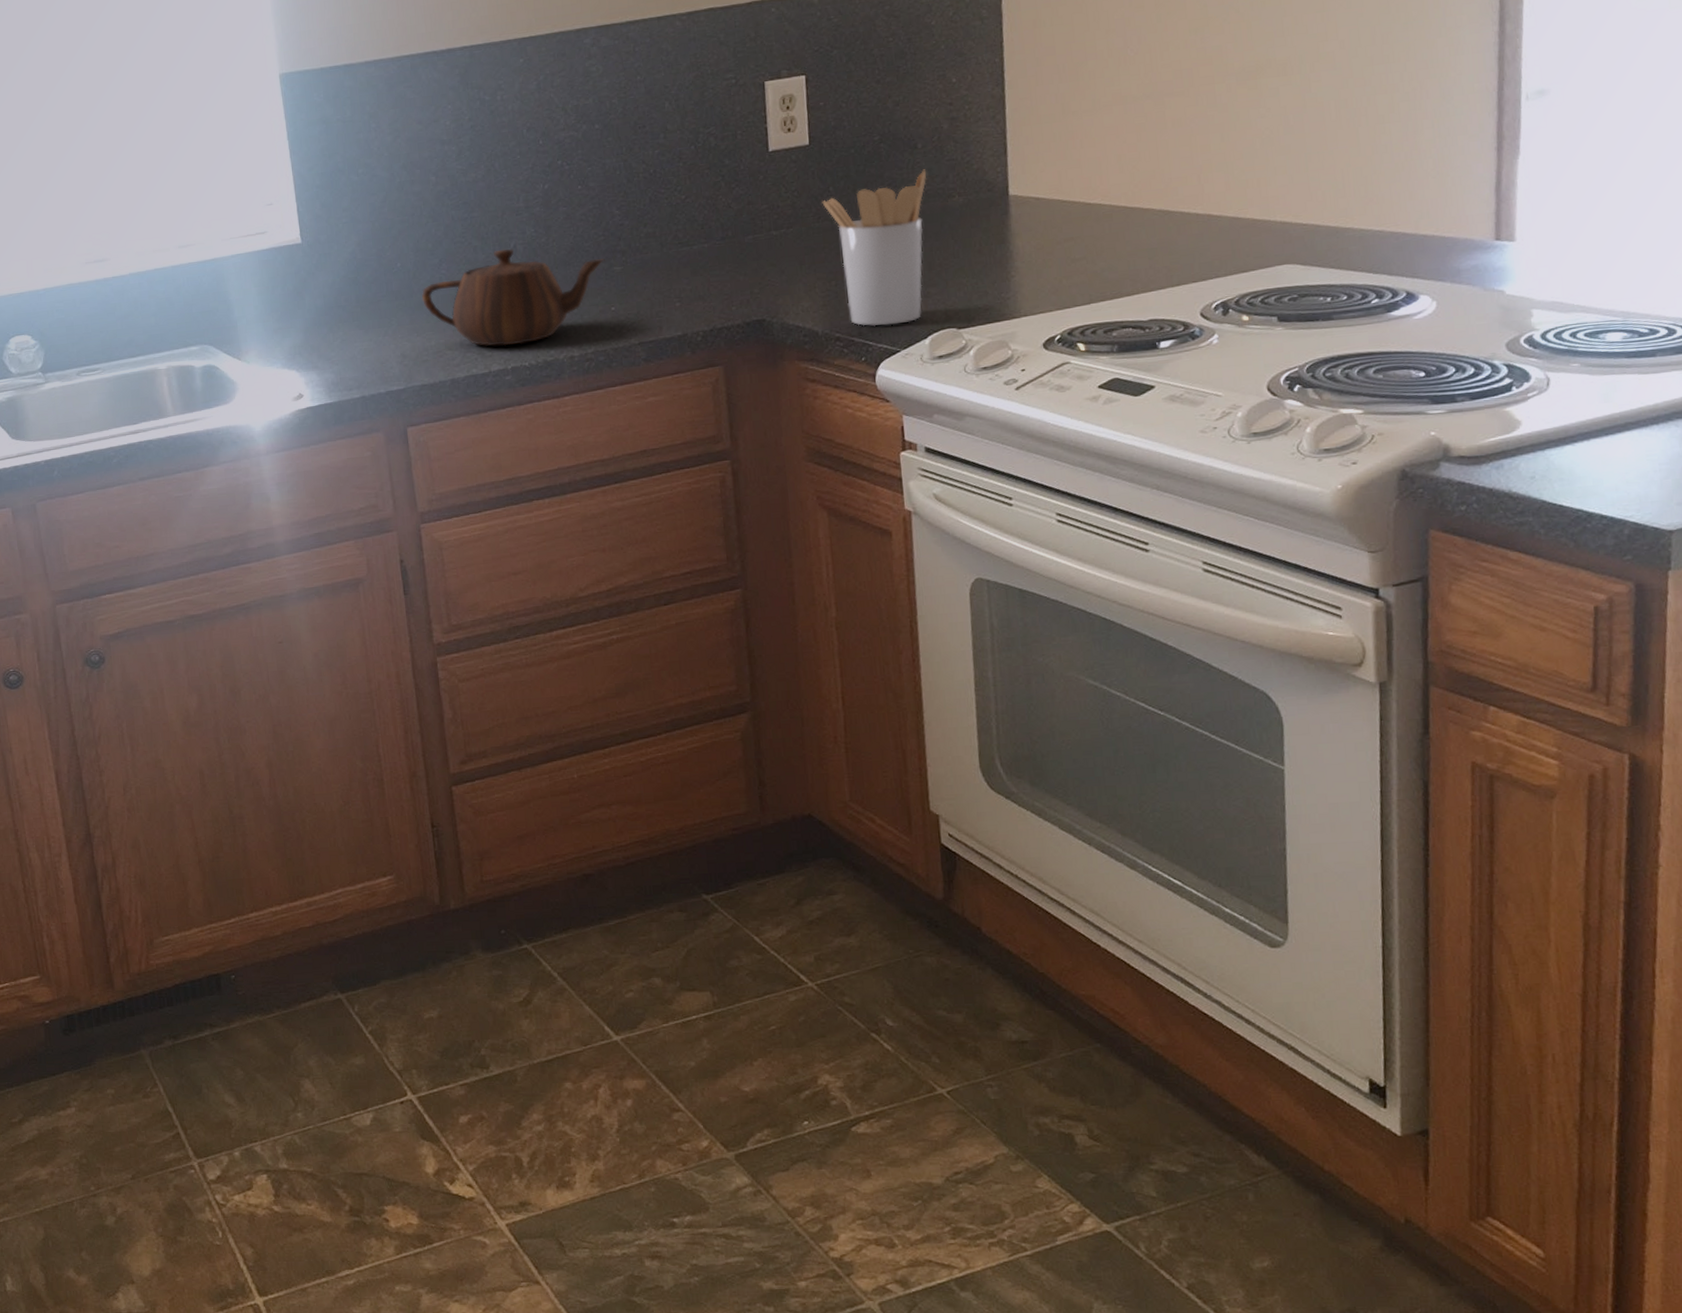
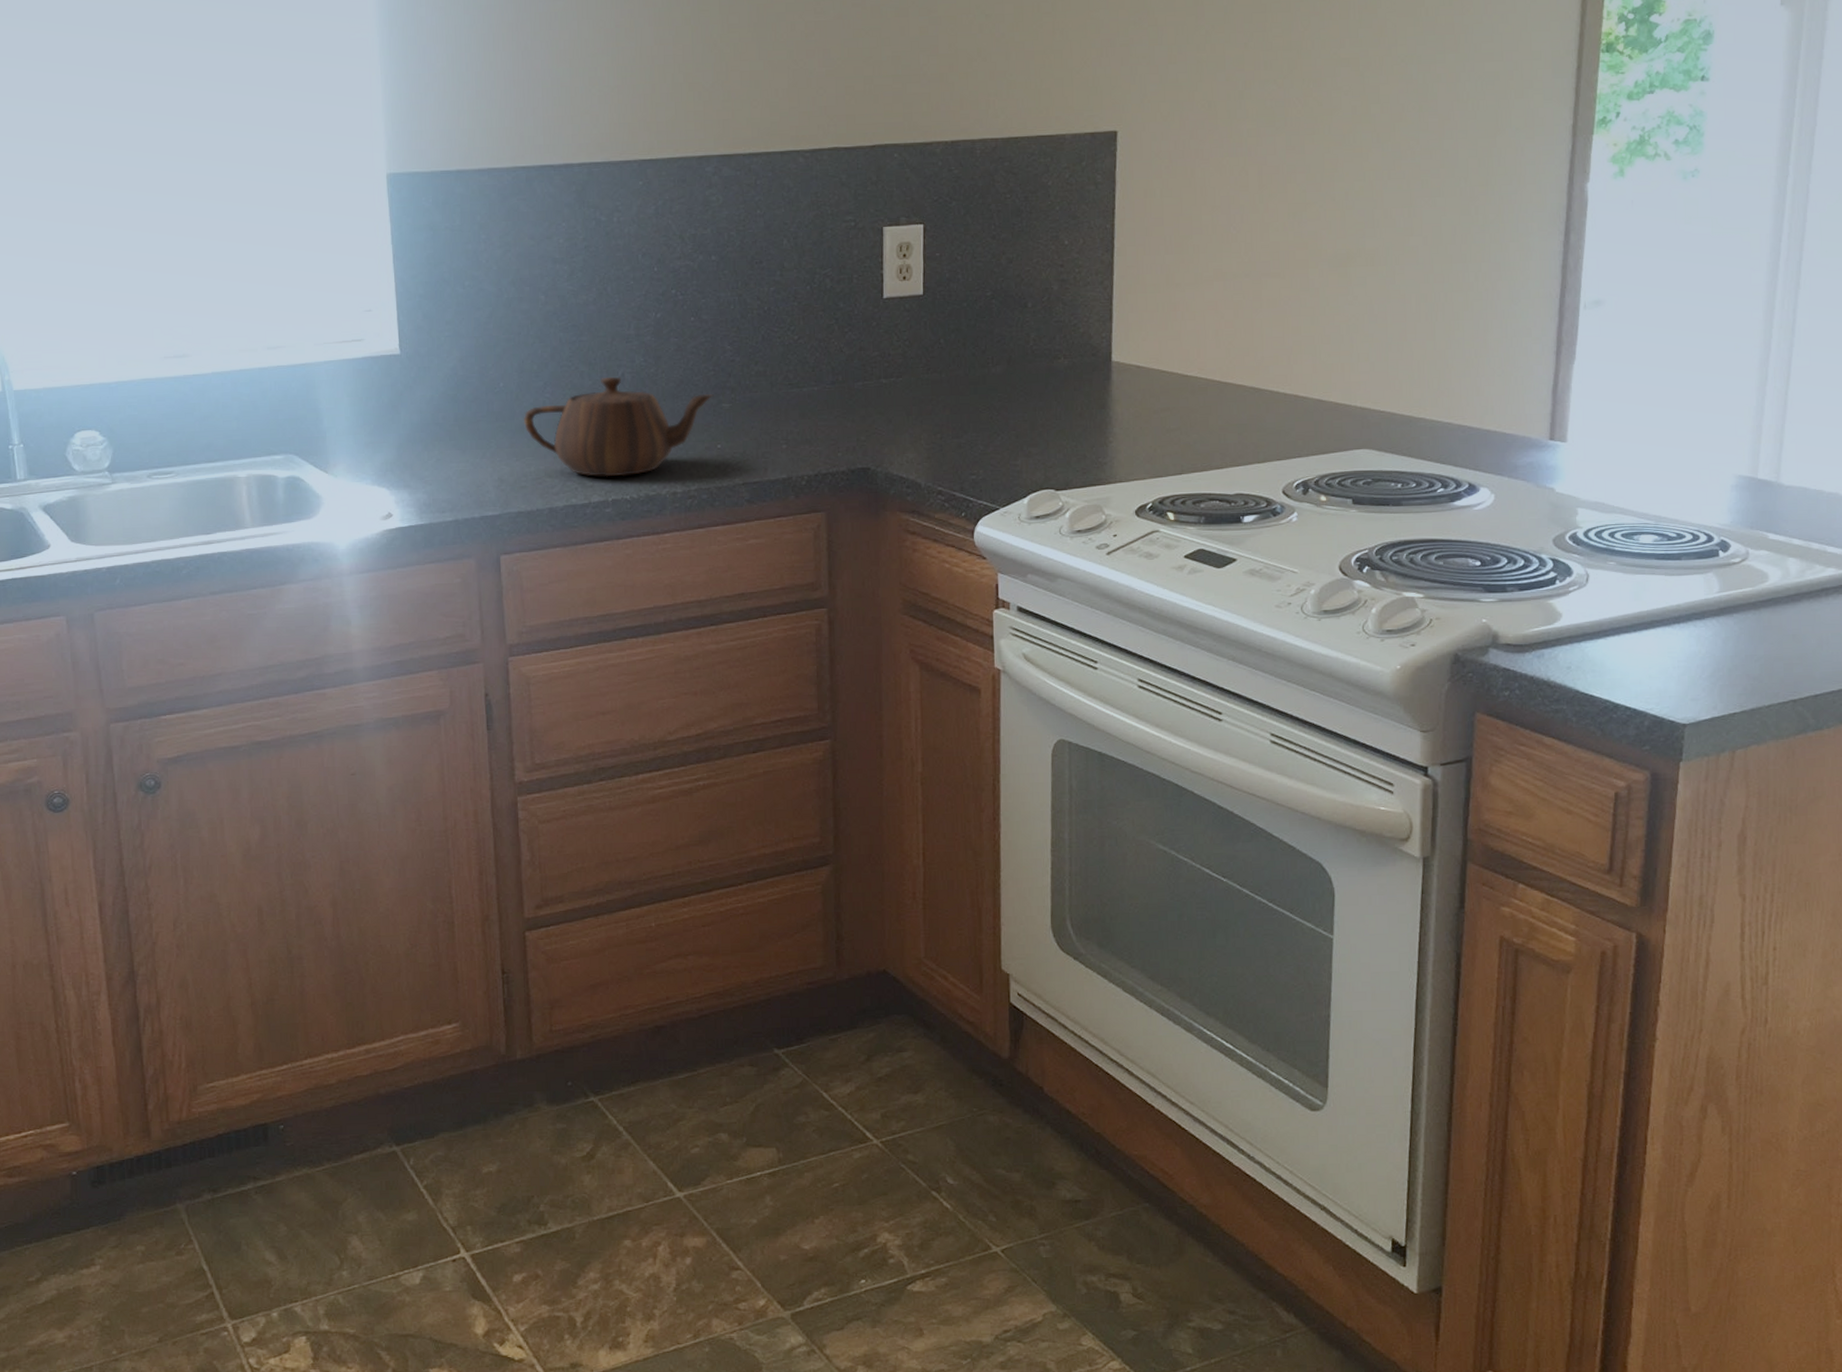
utensil holder: present [822,169,927,327] -> none [932,328,1035,483]

